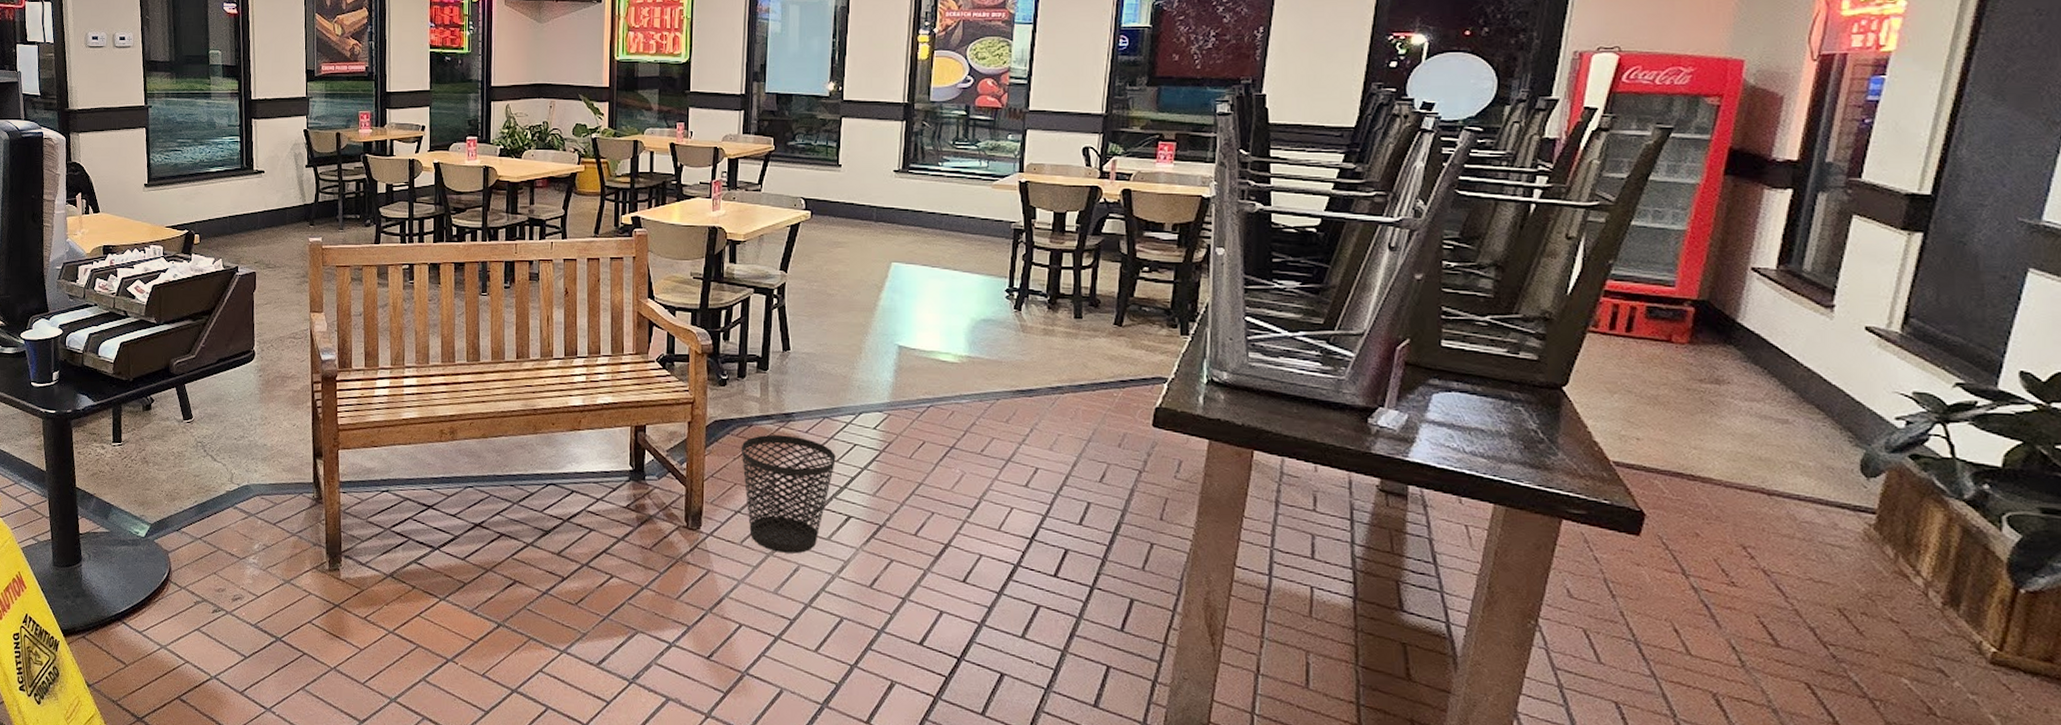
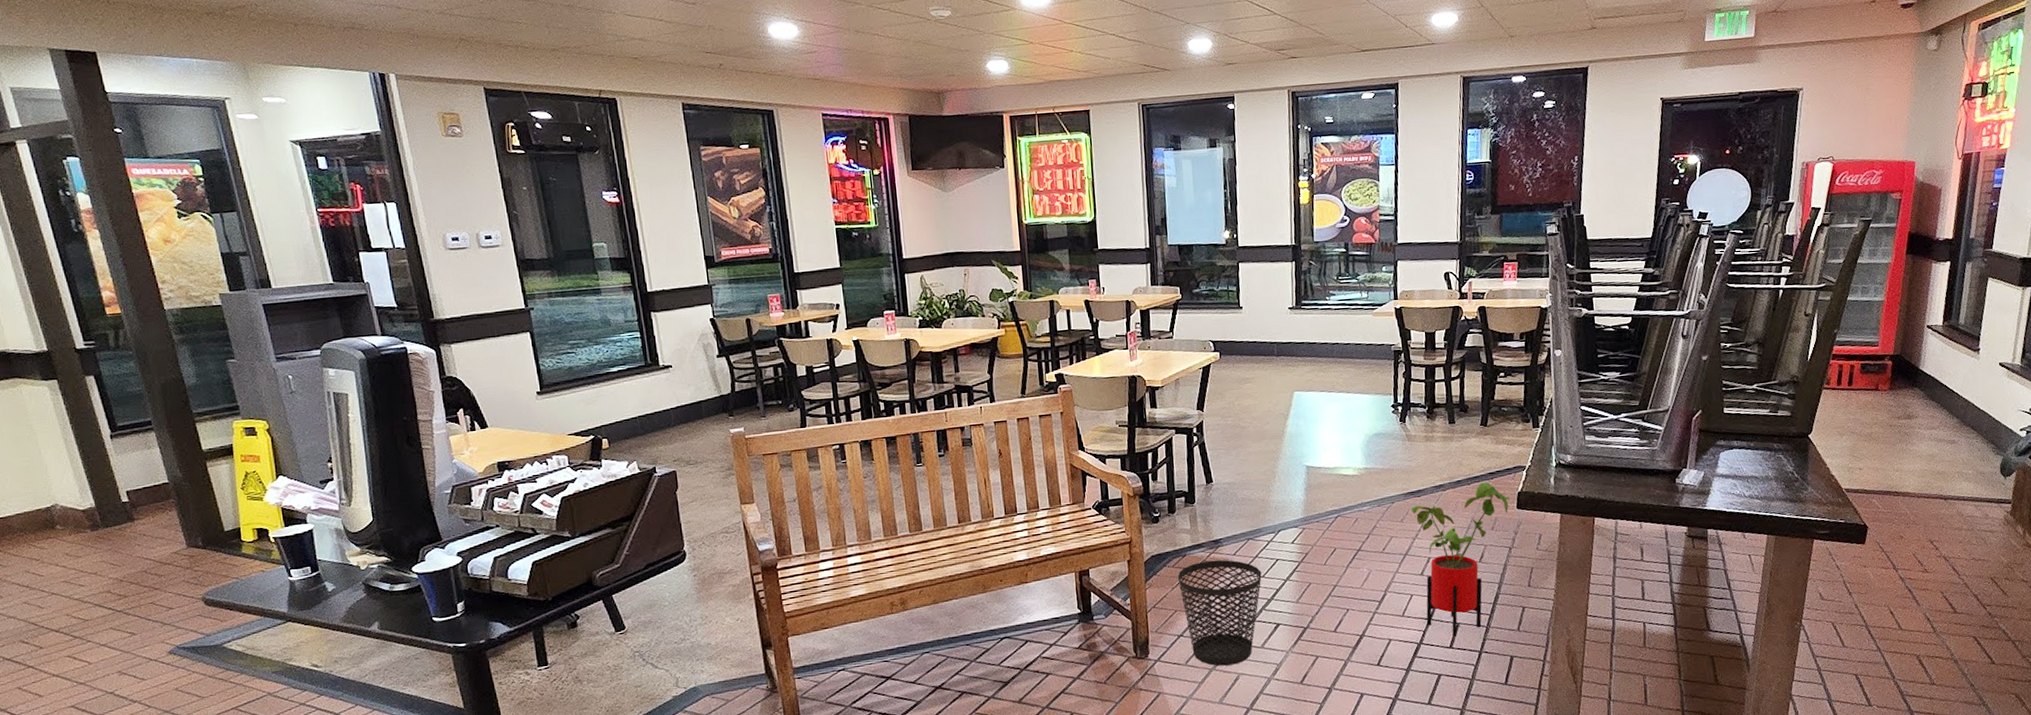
house plant: none [1019,390,1146,564] -> present [1411,482,1511,636]

